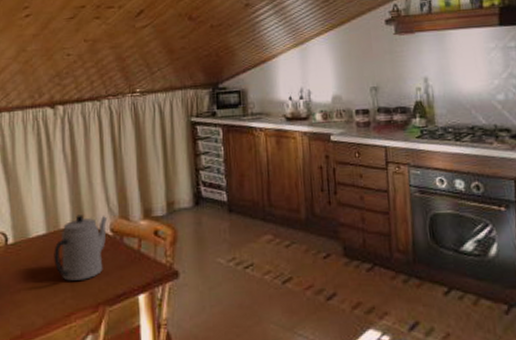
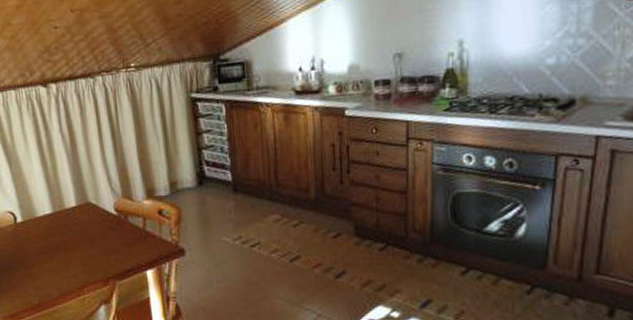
teapot: present [54,215,107,281] -> none [61,195,111,257]

